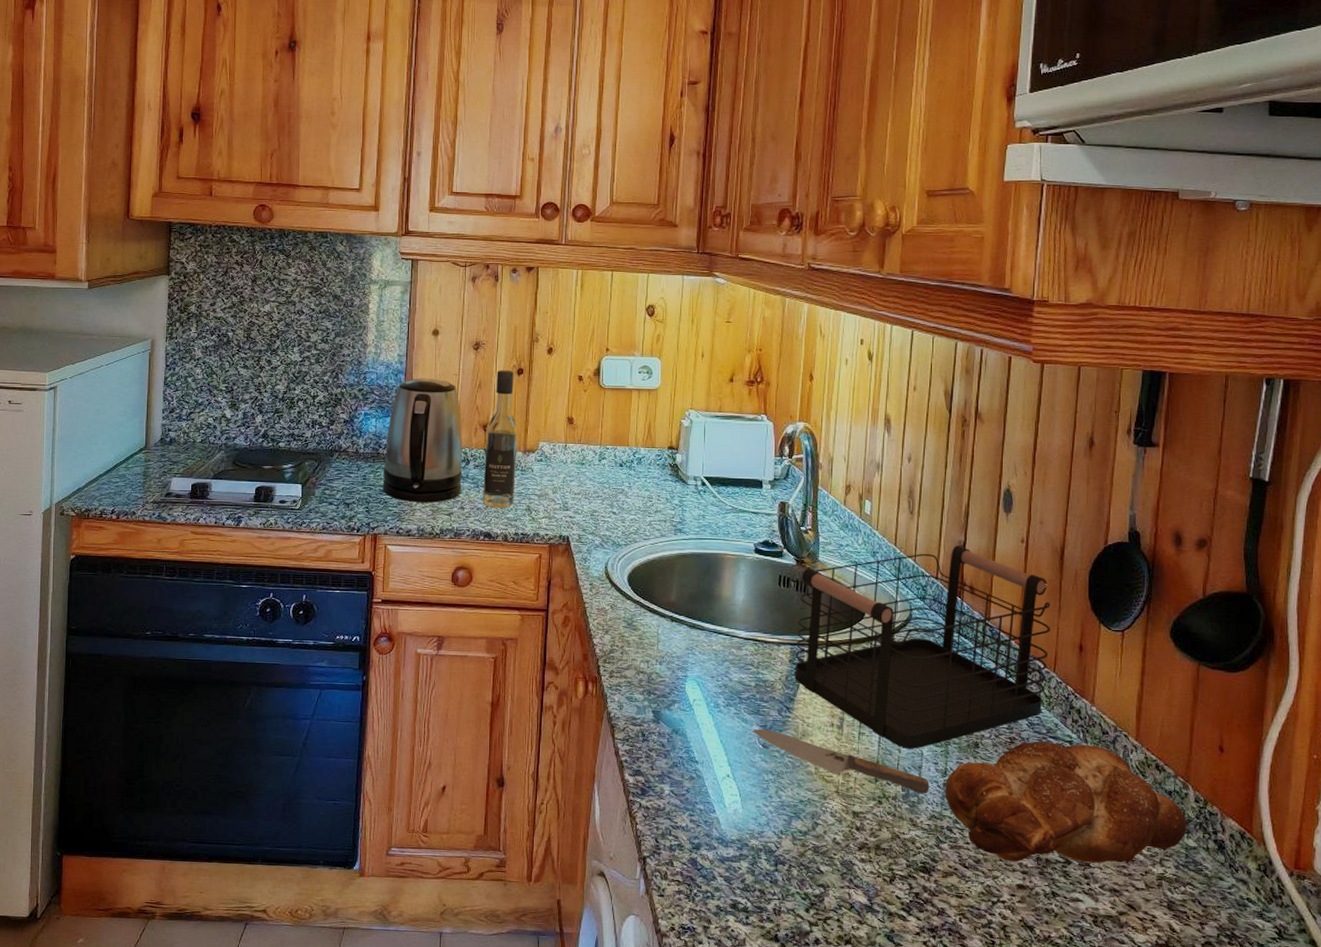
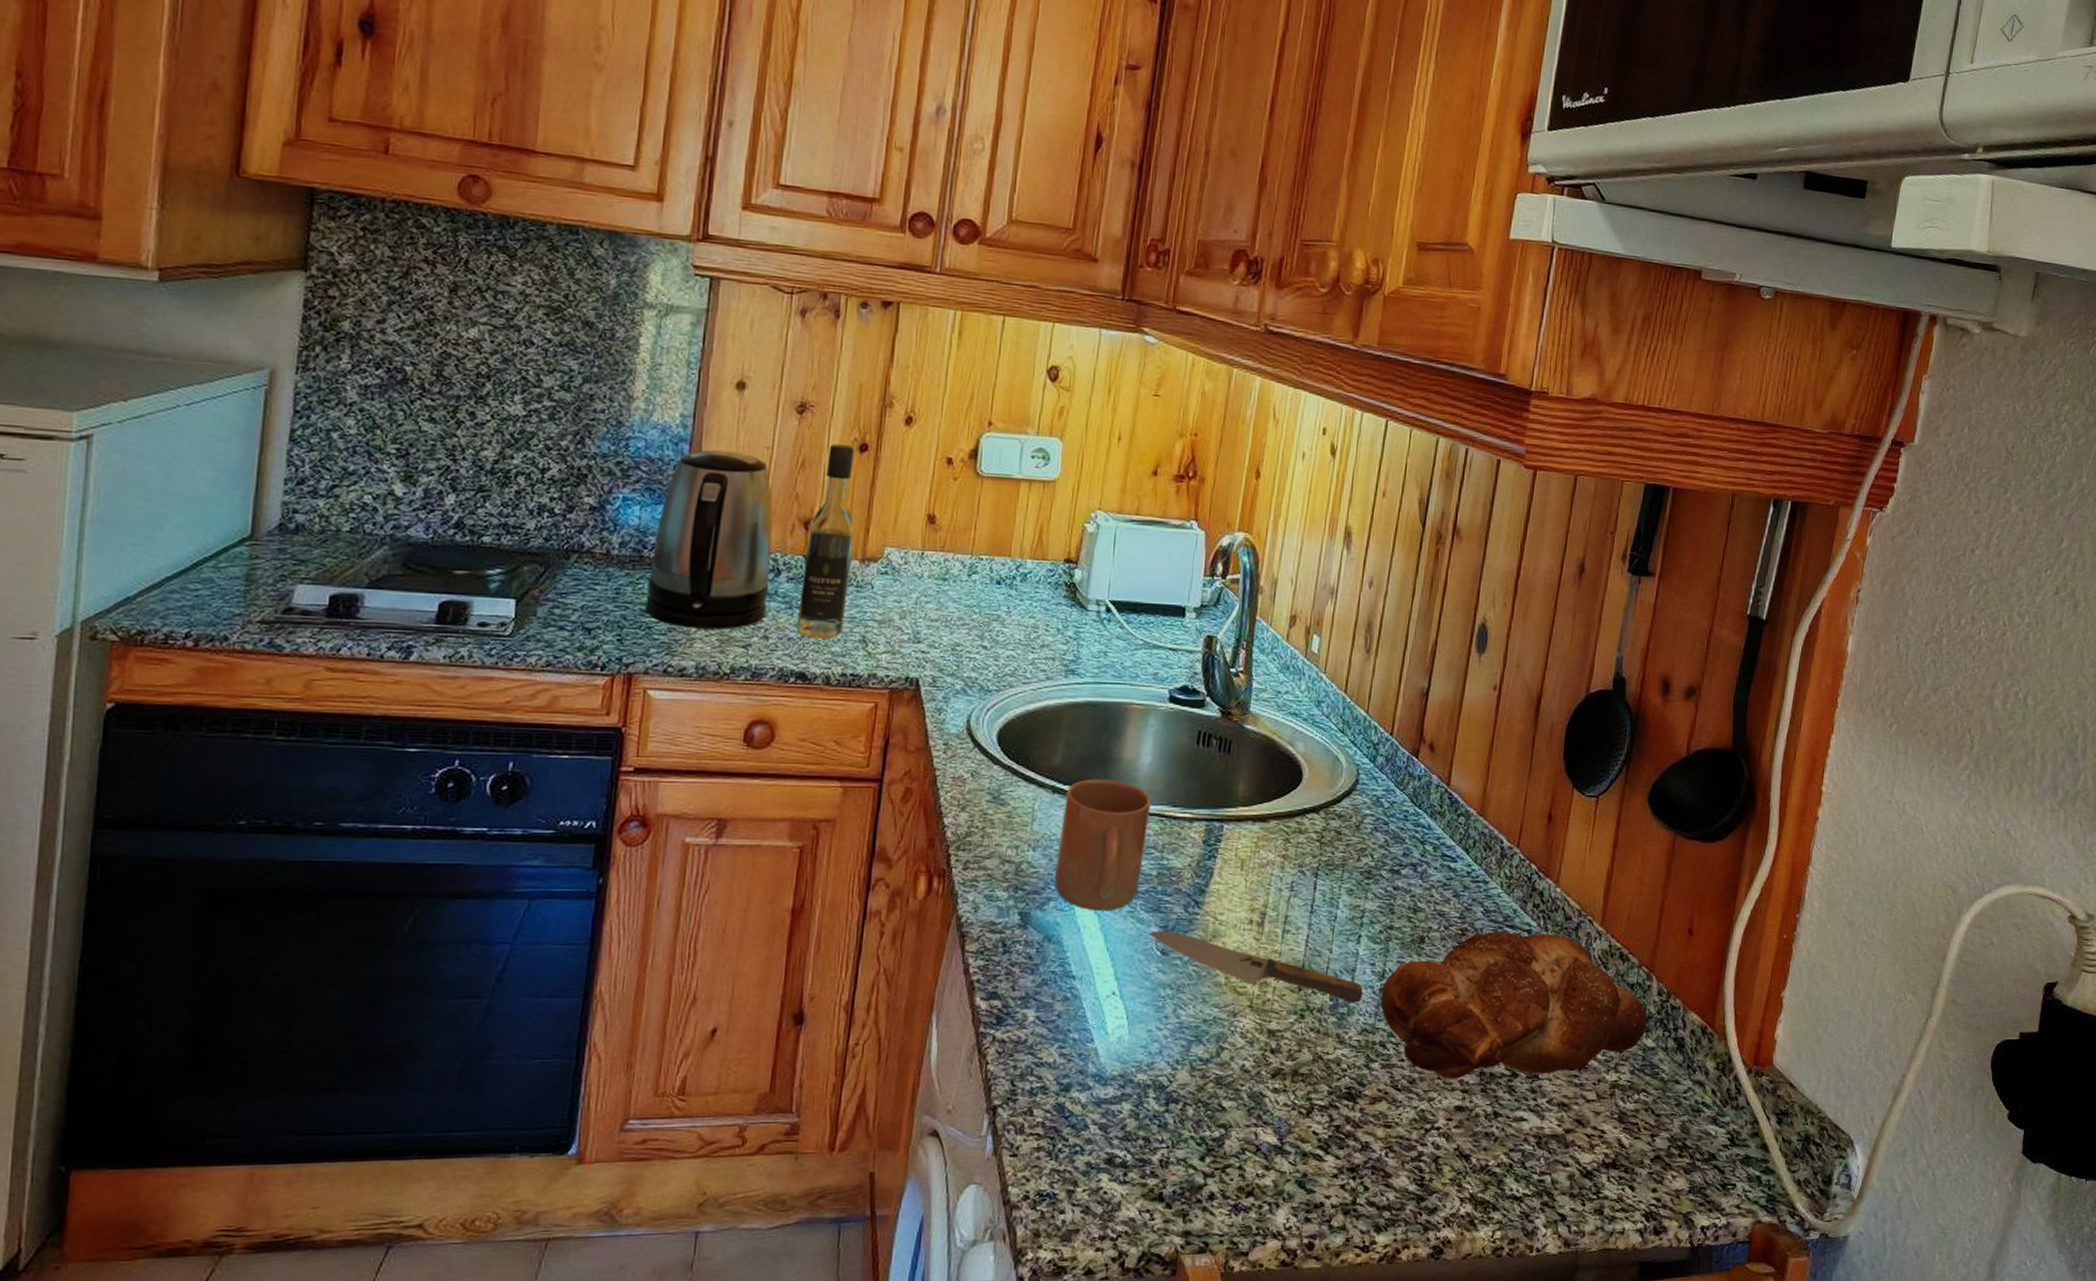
mug: none [678,611,747,712] -> present [1054,778,1152,911]
dish rack: present [795,546,1051,749] -> none [1208,693,1520,948]

